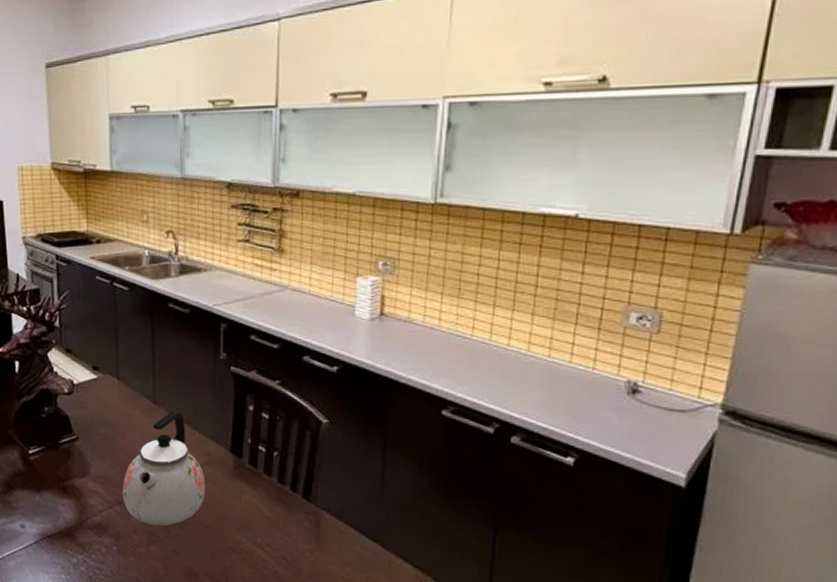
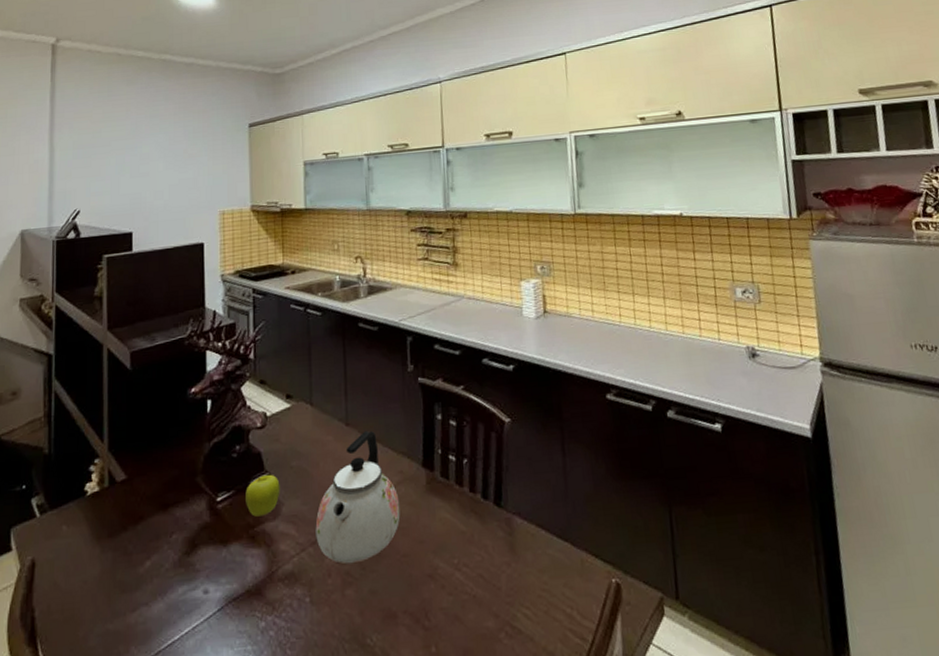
fruit: none [55,437,88,473] -> present [245,474,280,517]

